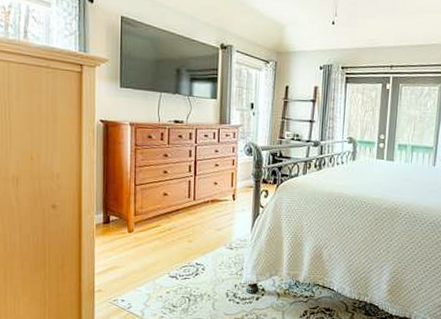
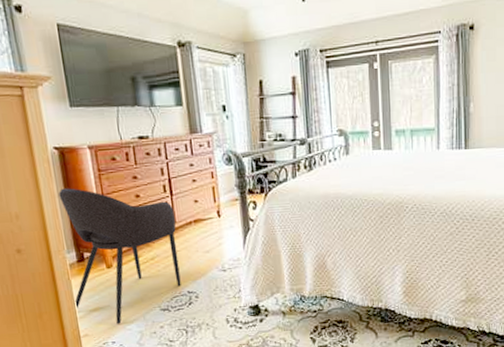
armchair: none [94,156,195,285] -> present [58,188,181,324]

